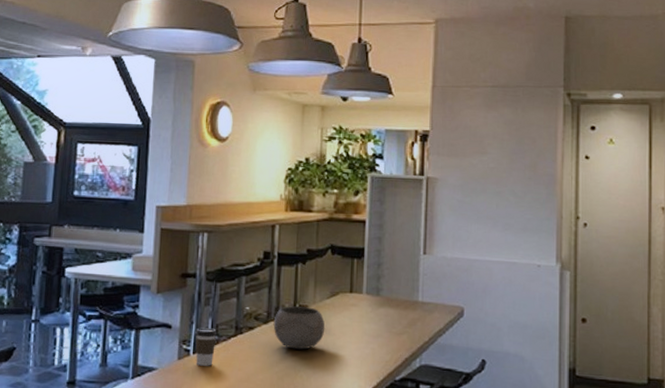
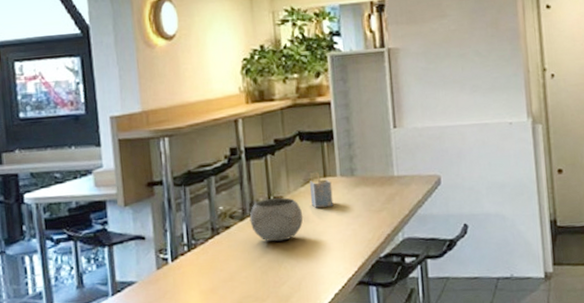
coffee cup: present [195,327,217,366] -> none [170,233,194,273]
napkin holder: none [335,286,357,323] -> present [310,172,334,208]

